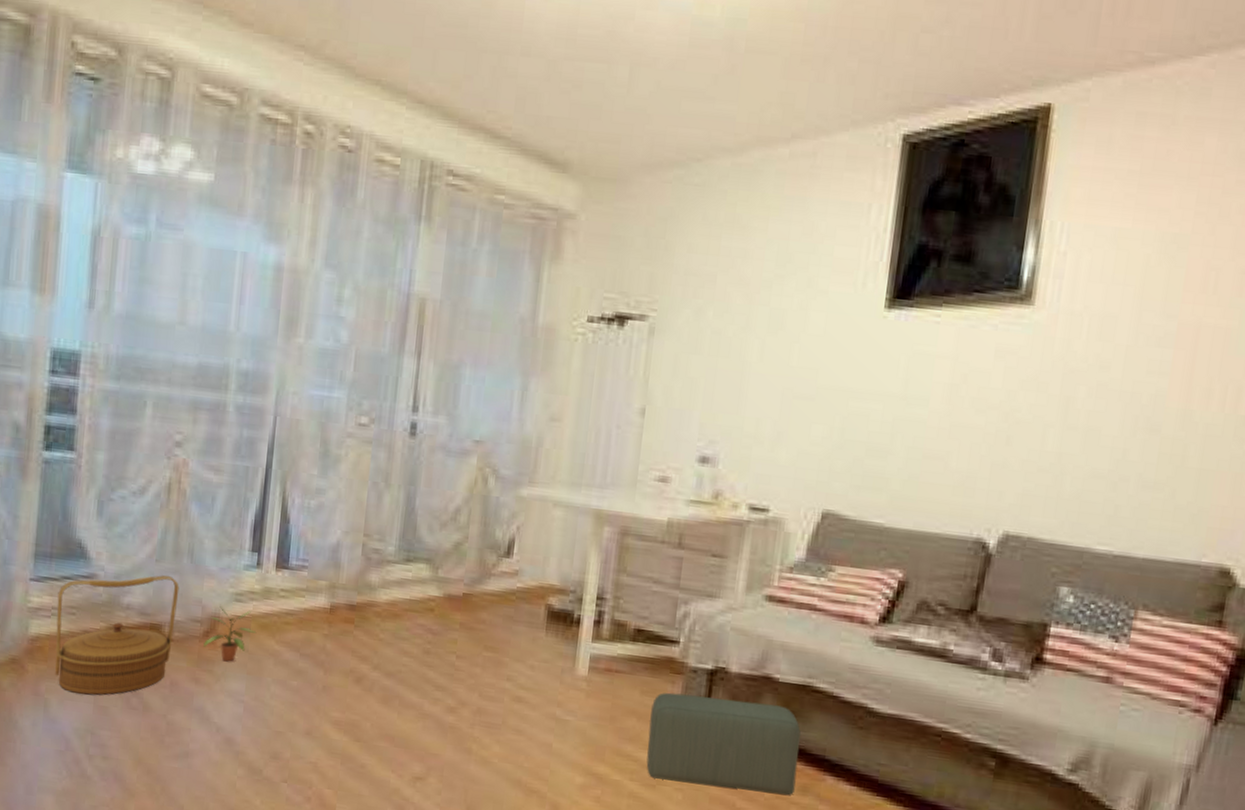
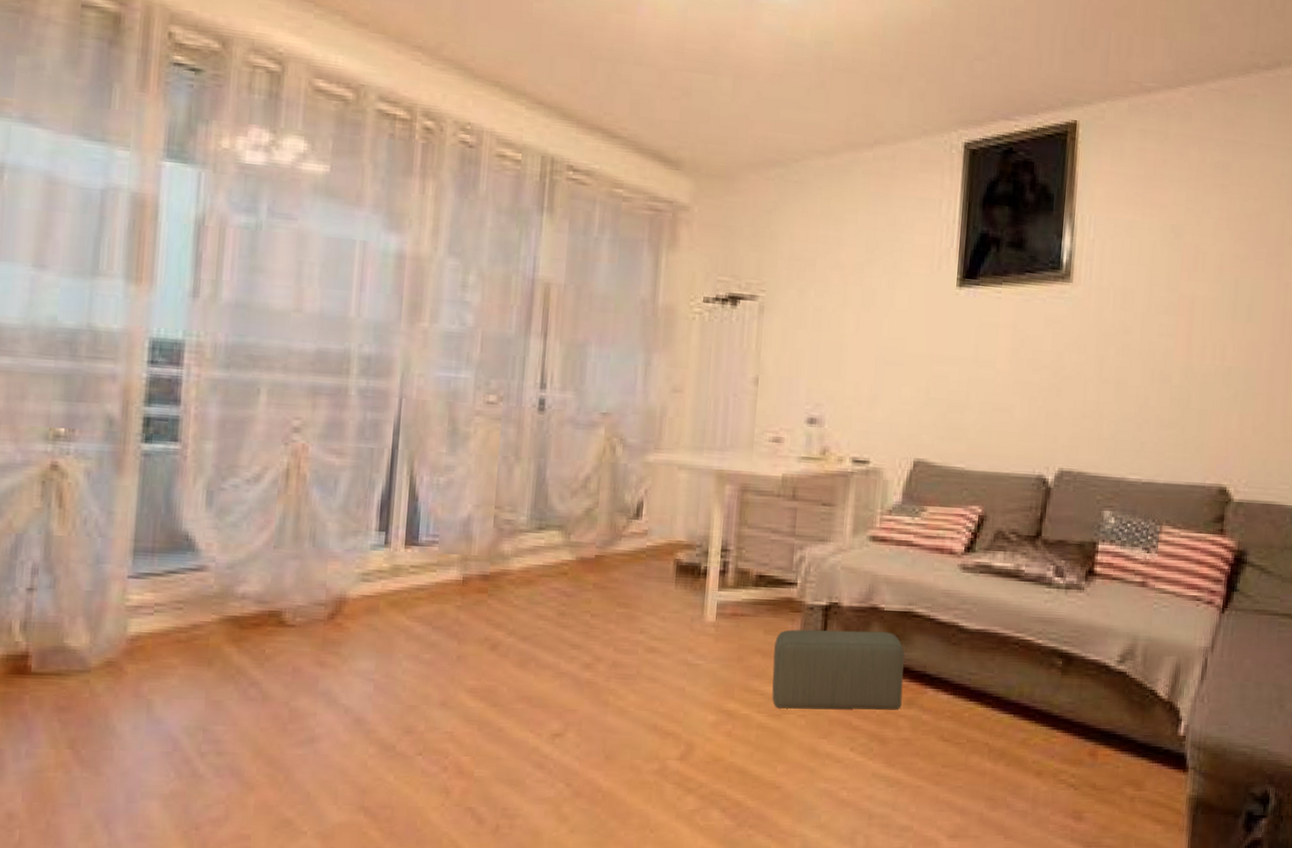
basket: present [55,575,180,695] -> none [159,561,301,691]
potted plant: present [203,605,257,662] -> none [328,586,386,642]

